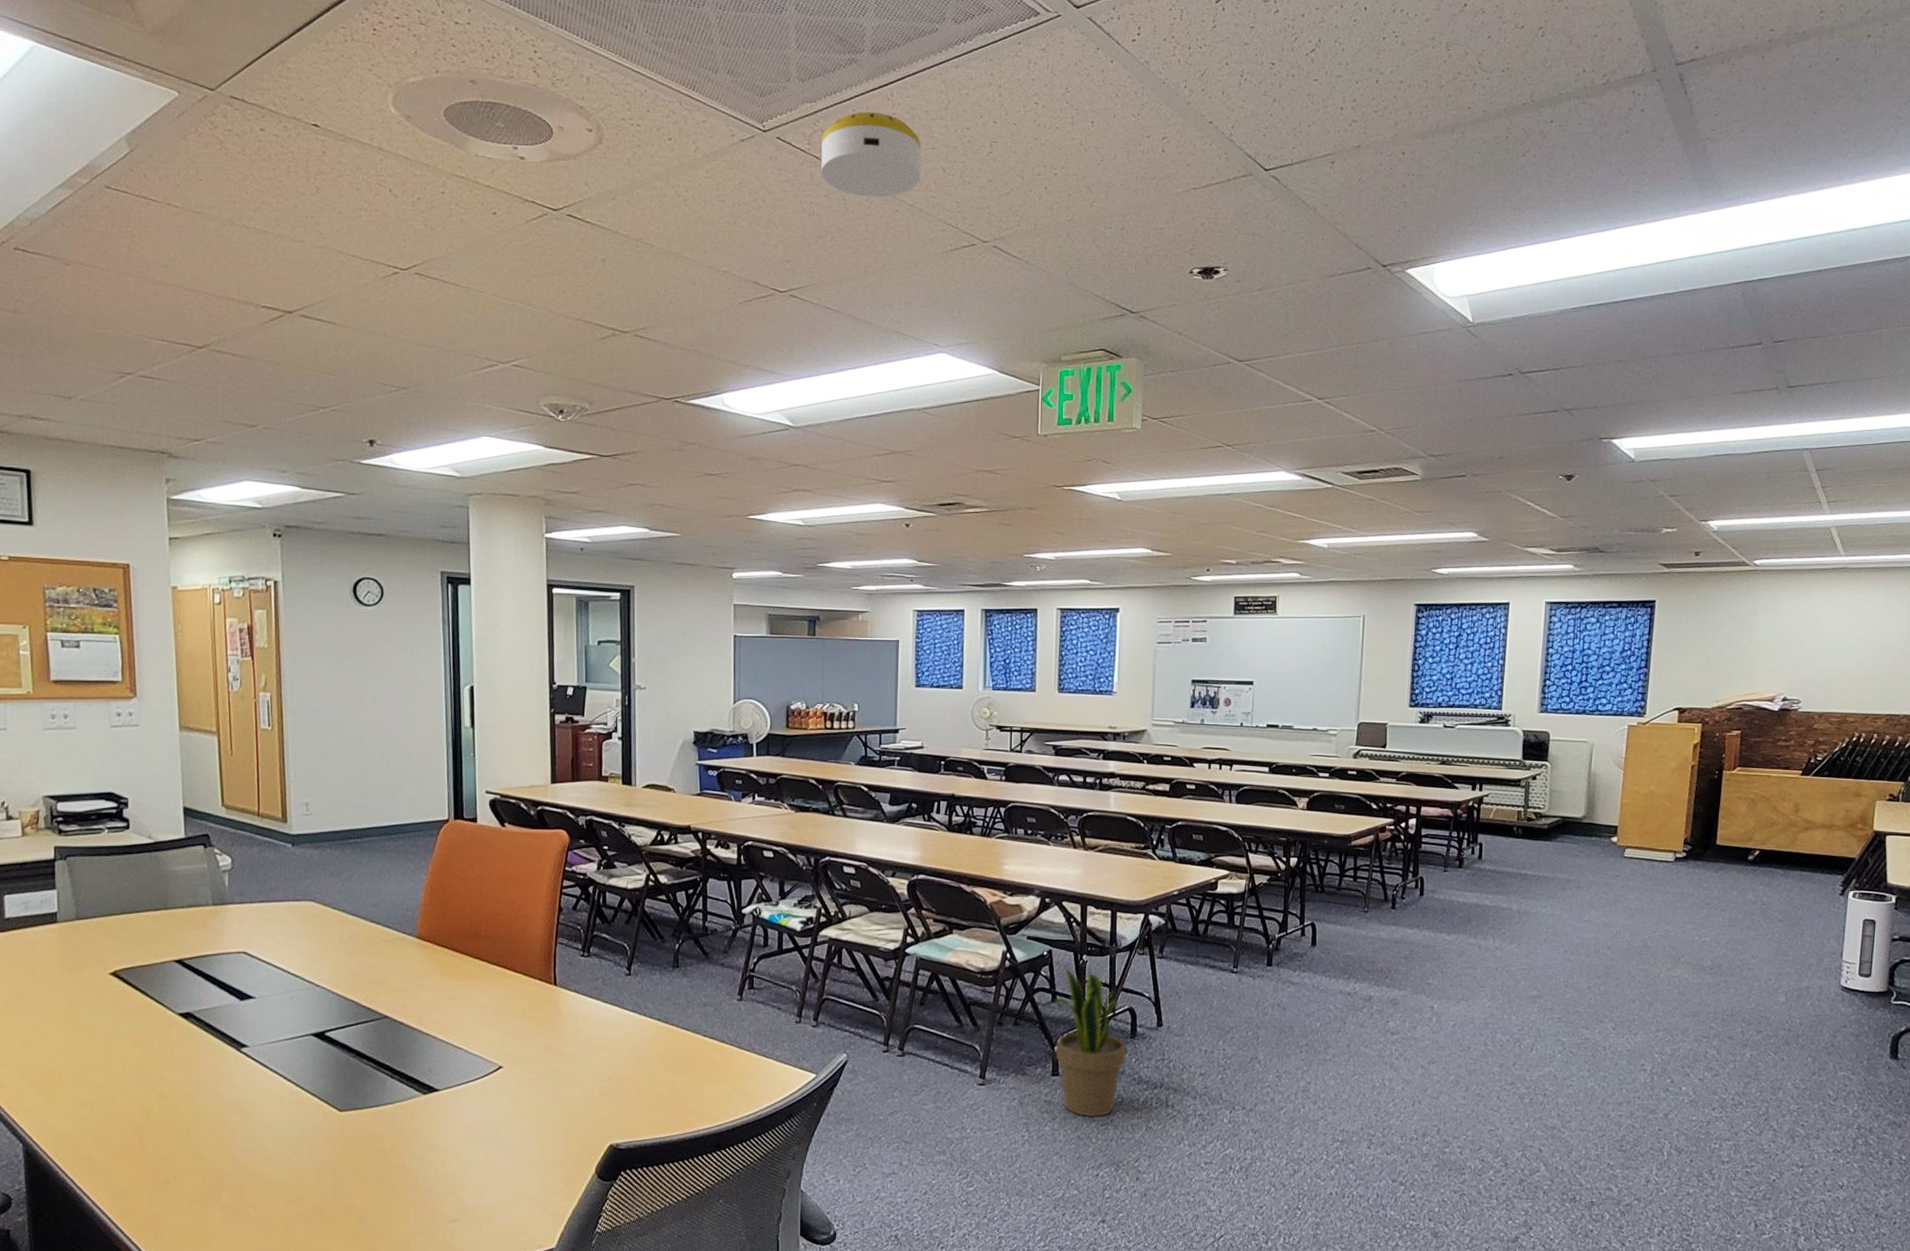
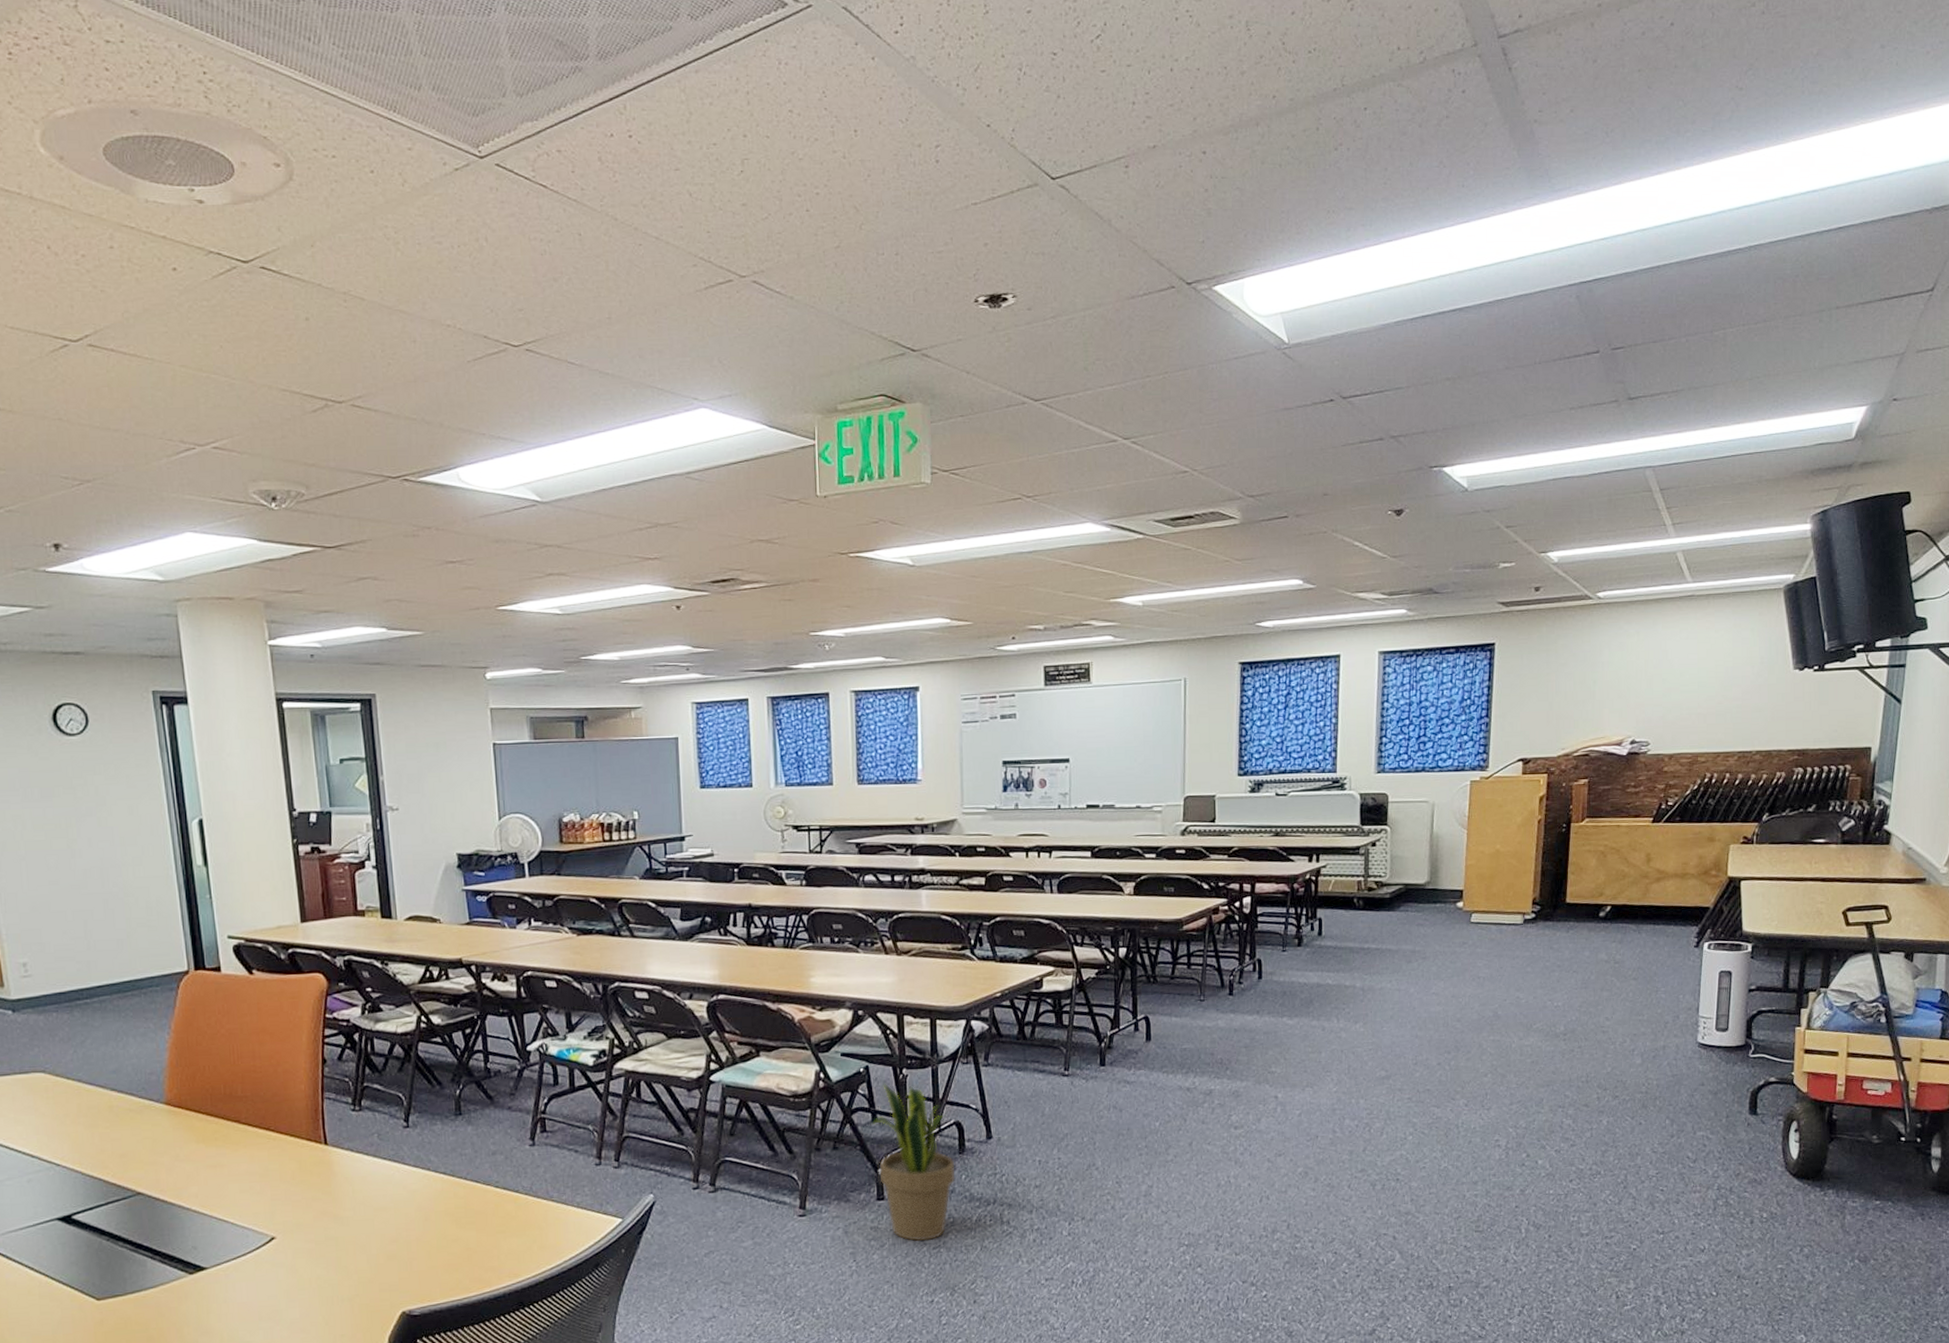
smoke detector: present [821,111,921,197] -> none [548,129,664,230]

